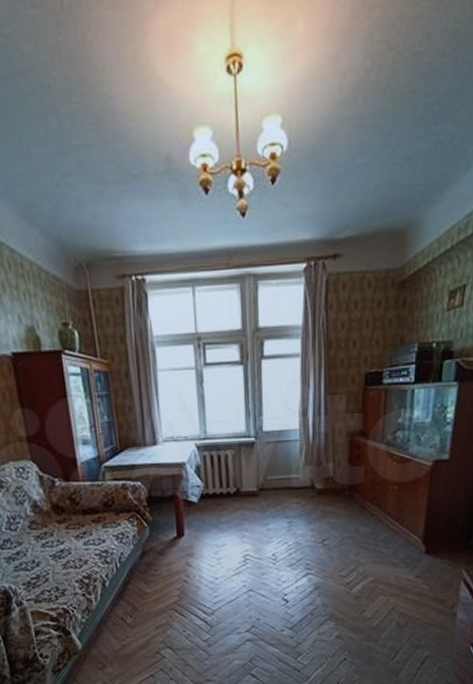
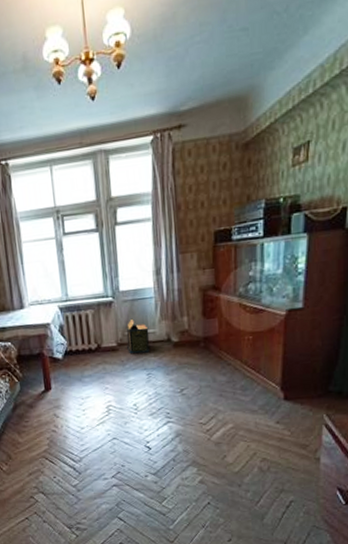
cardboard box: none [267,462,292,500] -> present [125,318,150,354]

